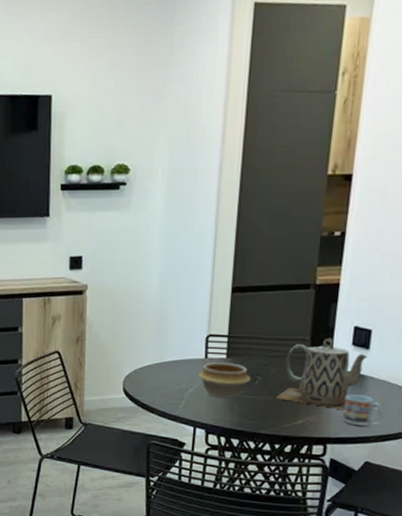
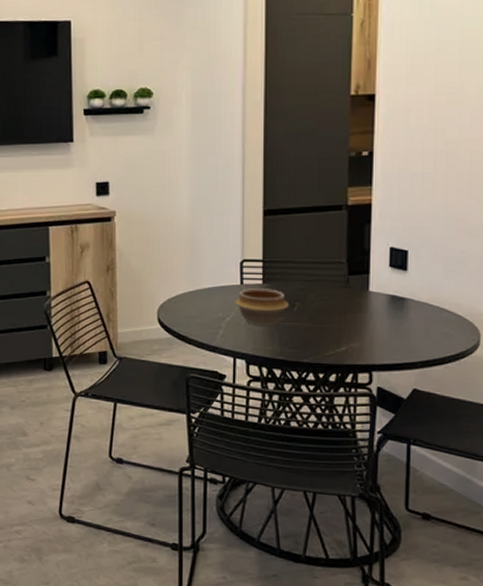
teapot: present [276,338,368,410] -> none [316,260,406,335]
cup: present [343,394,384,427] -> none [386,318,427,352]

